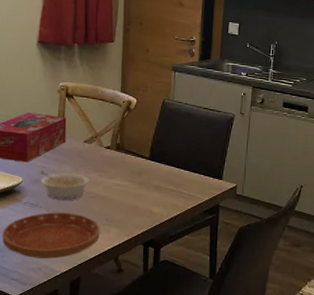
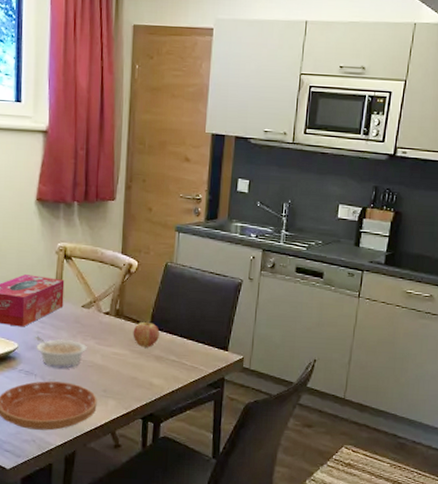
fruit: none [133,153,158,179] -> present [133,320,159,348]

